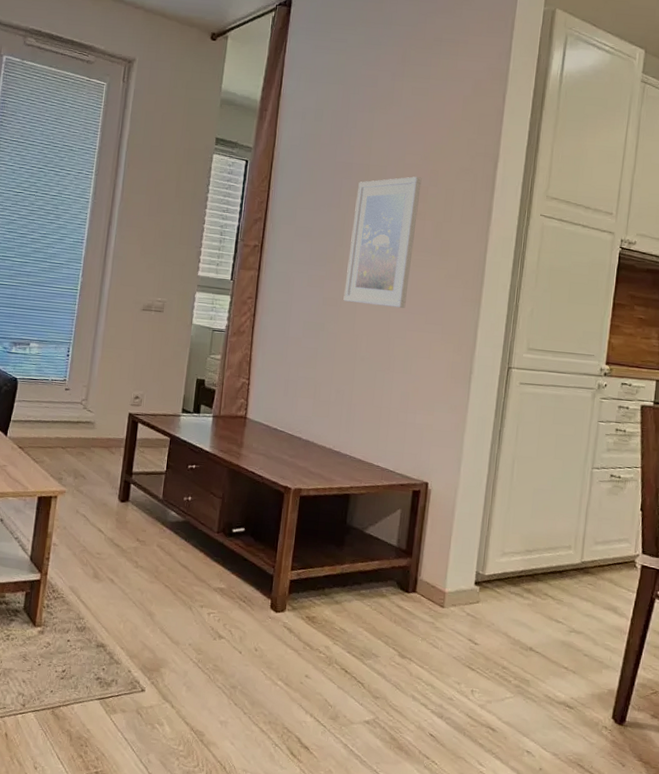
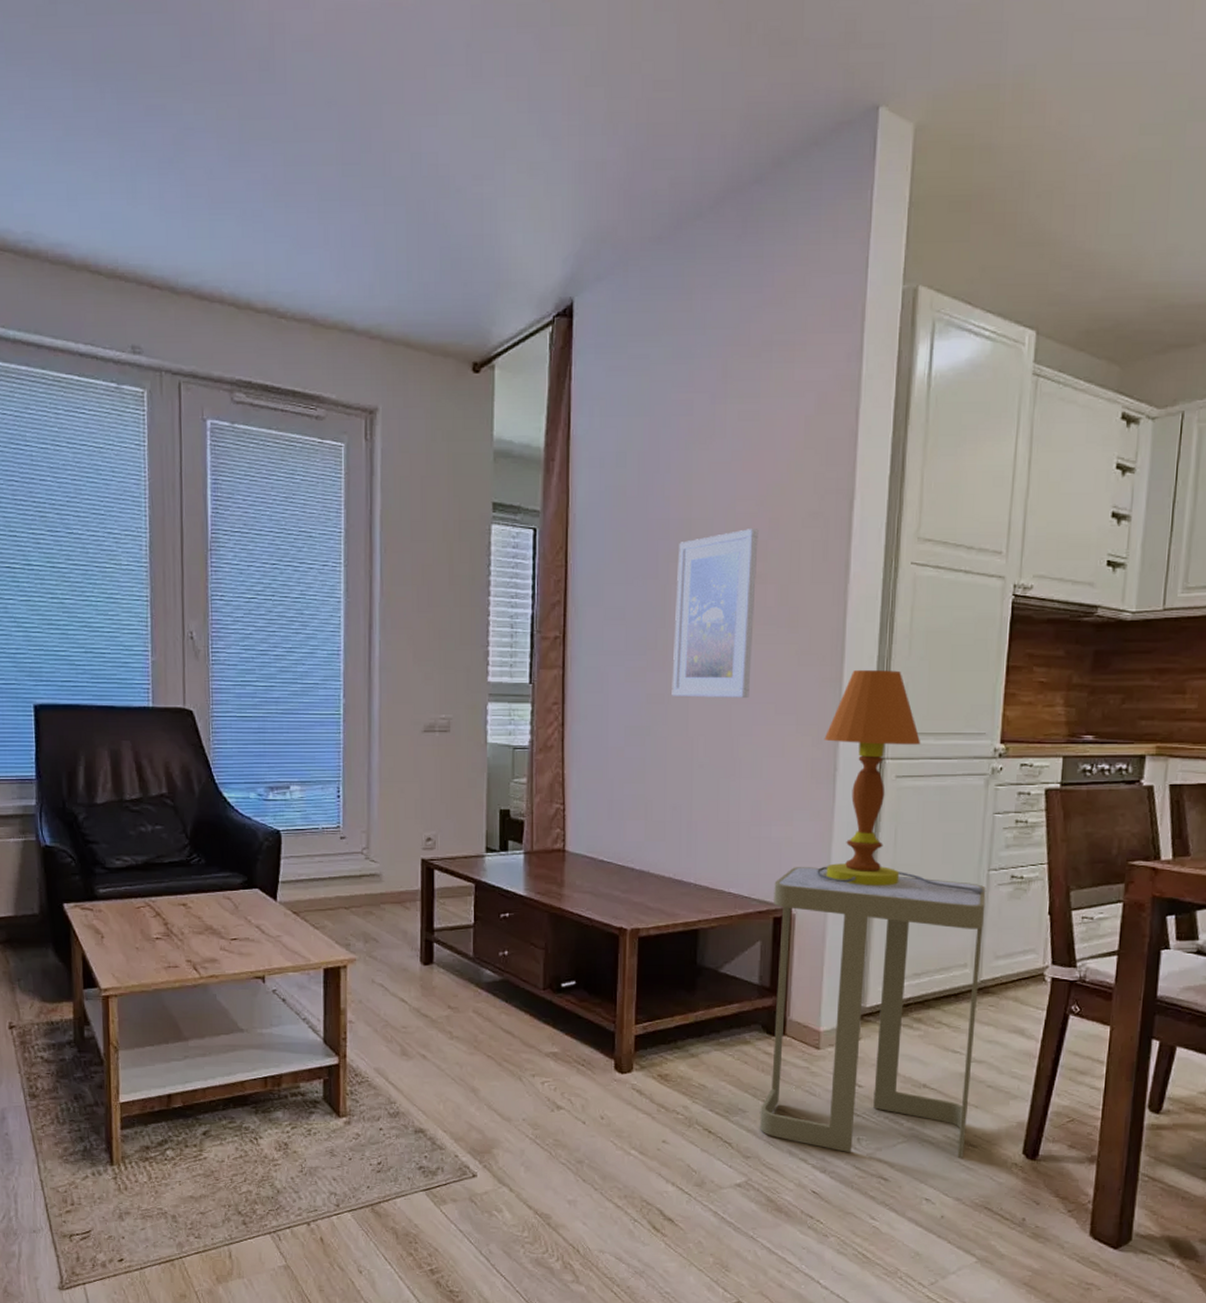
side table: none [388,450,590,718] -> present [759,867,986,1159]
table lamp: none [451,295,590,488] -> present [817,670,986,894]

